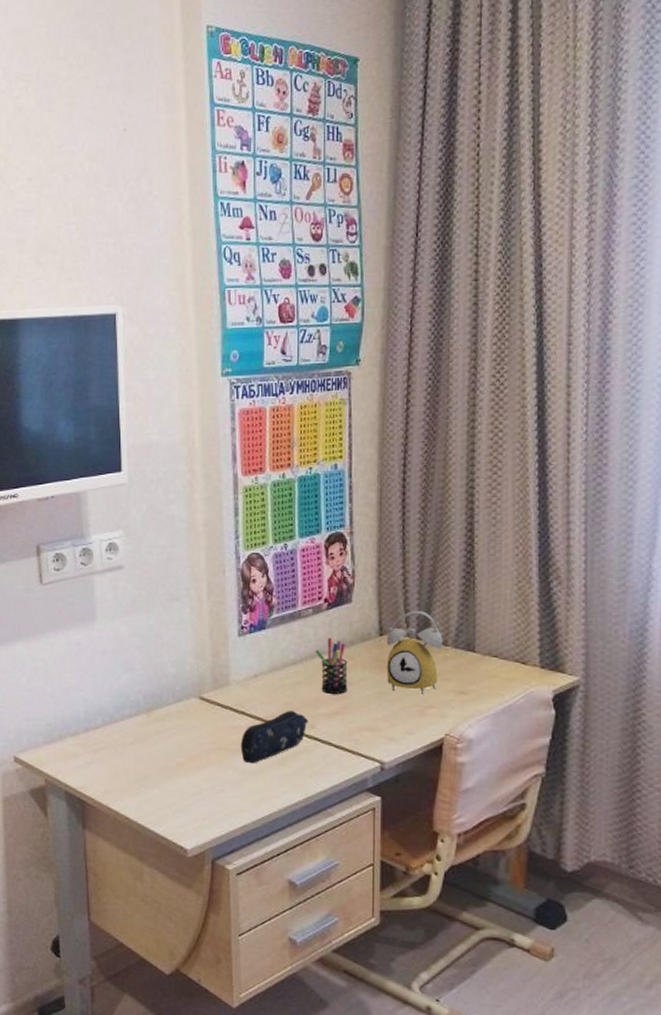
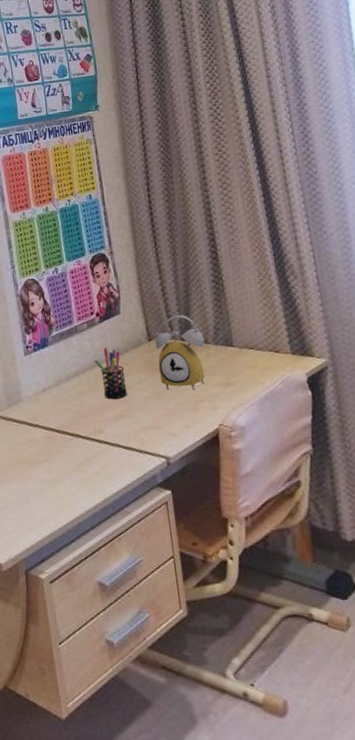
pencil case: present [240,710,308,764] -> none [38,418,97,473]

